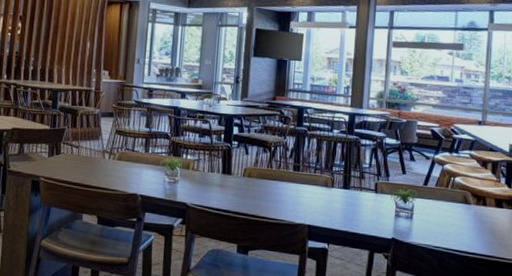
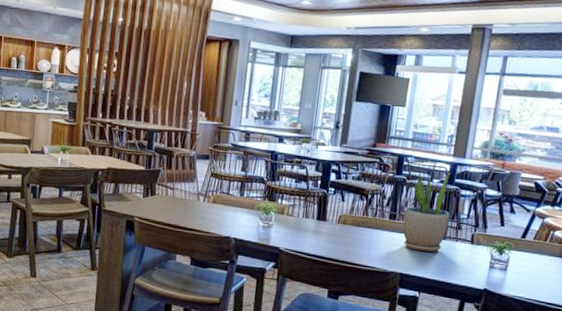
potted plant: none [306,123,353,203] -> present [403,172,452,252]

